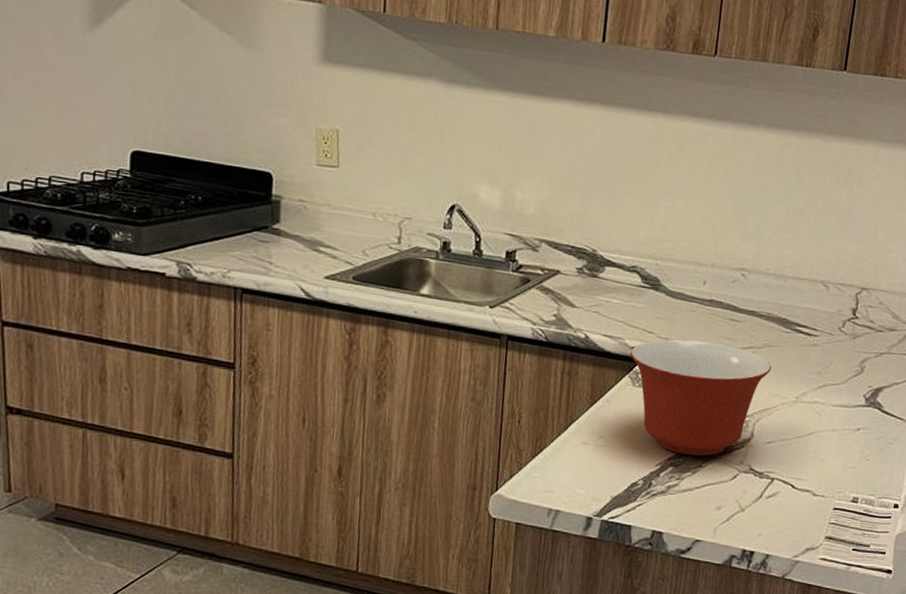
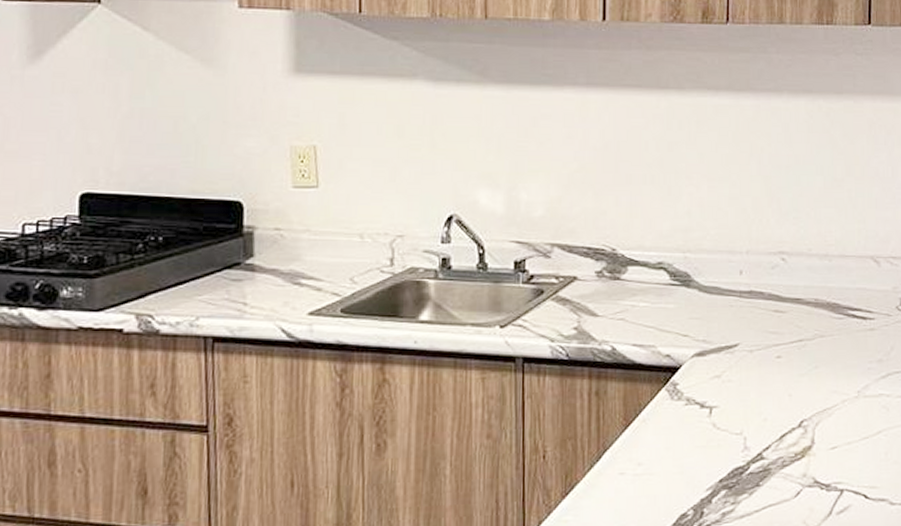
mixing bowl: present [630,339,771,457] -> none [665,339,826,474]

